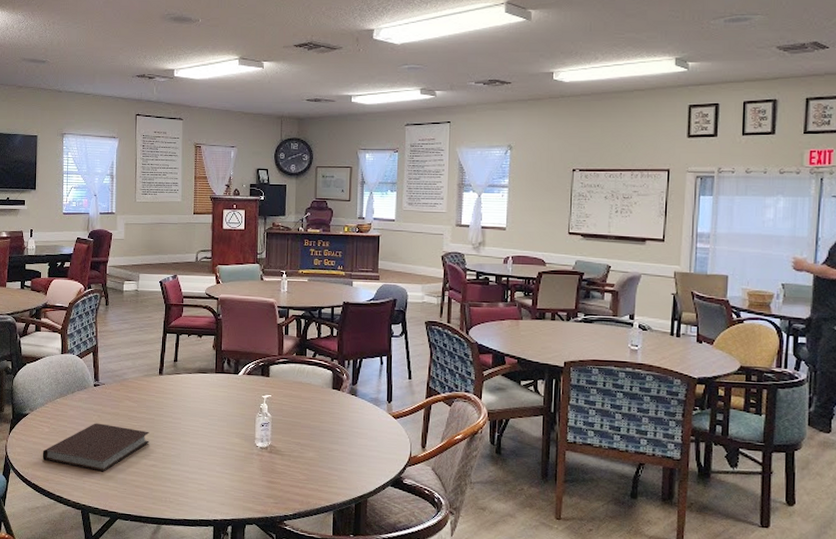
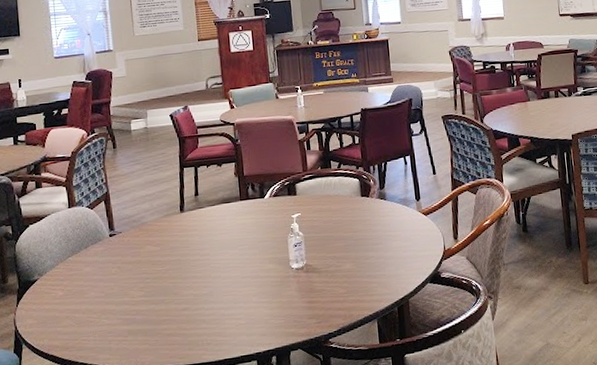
notebook: present [42,423,150,472] -> none [58,274,178,328]

